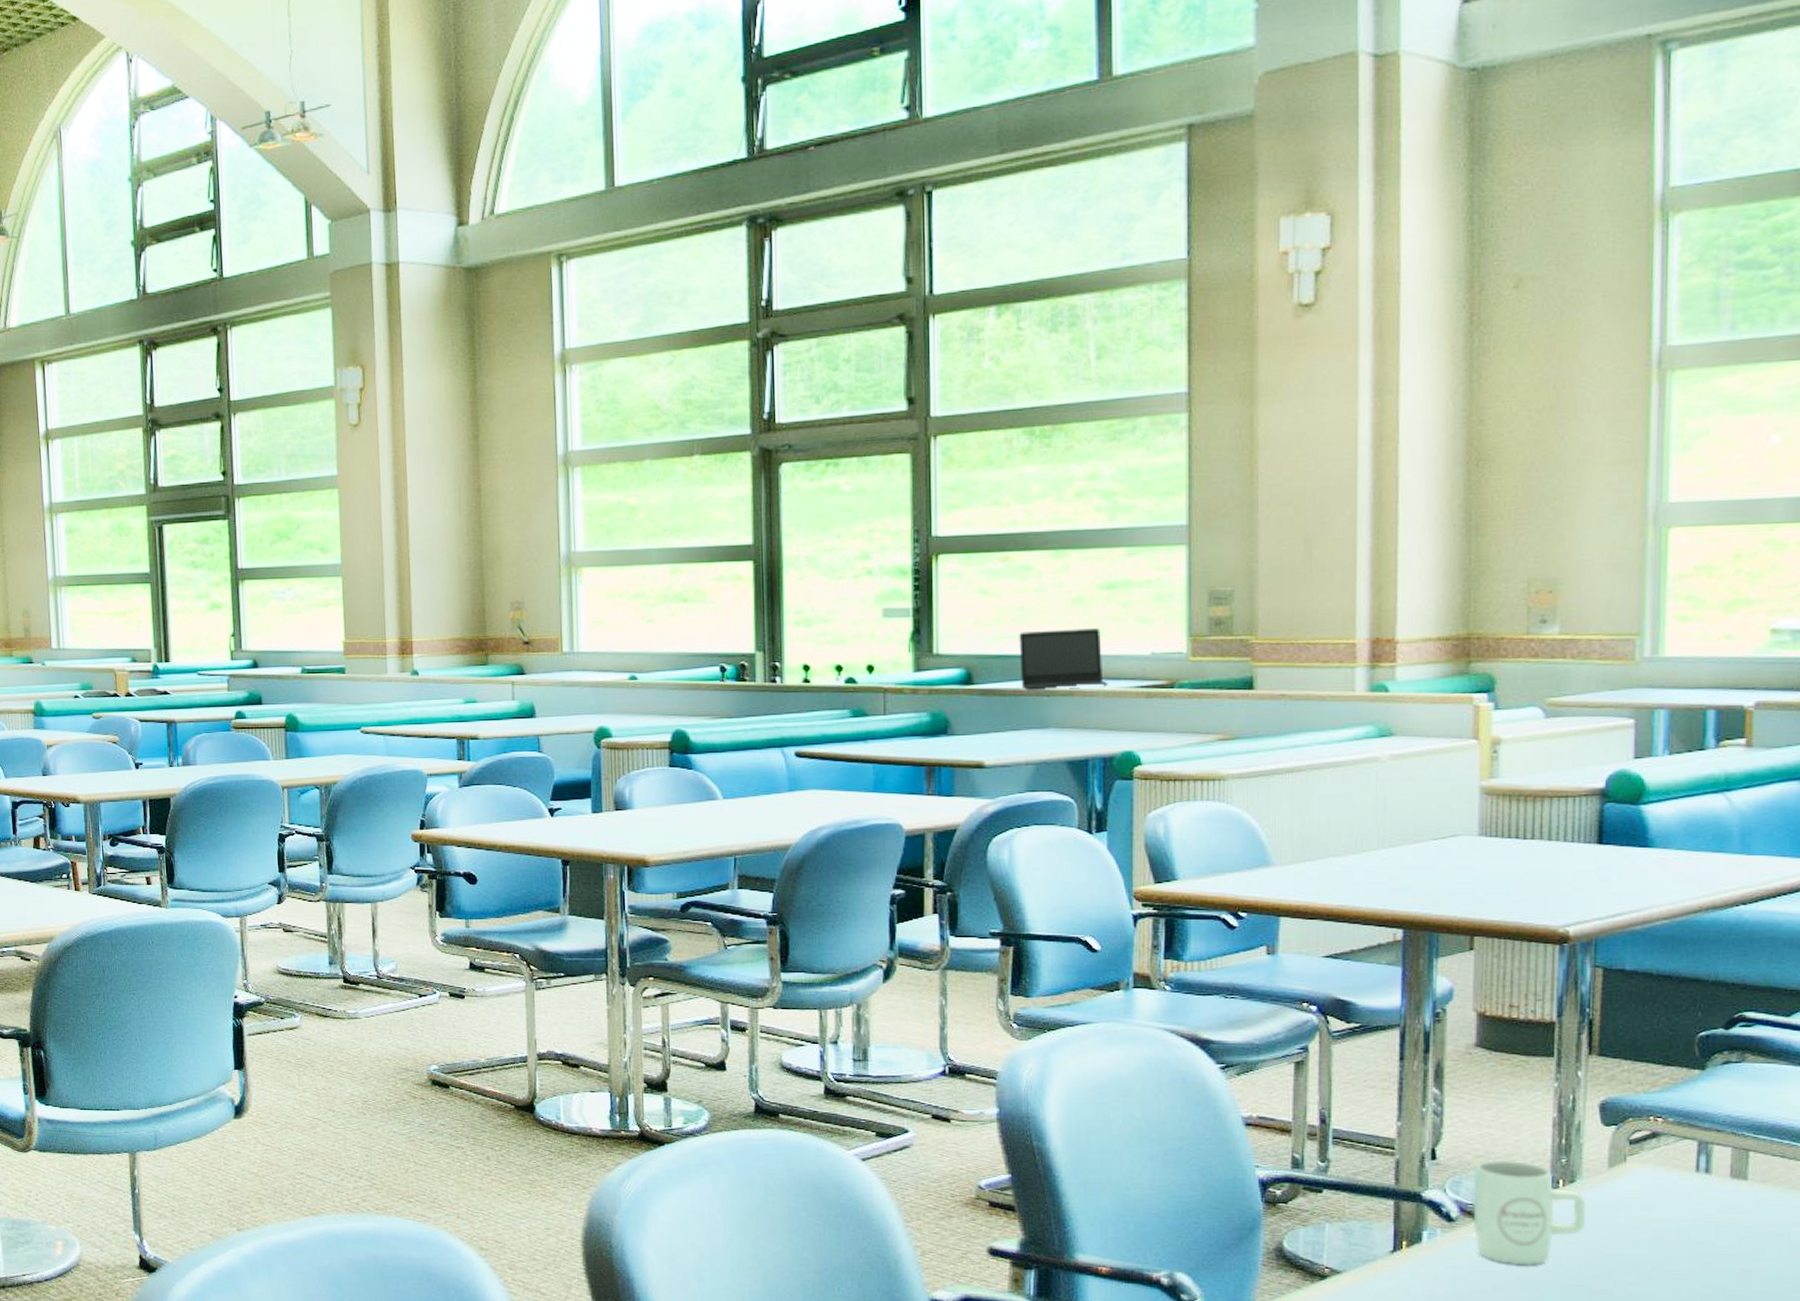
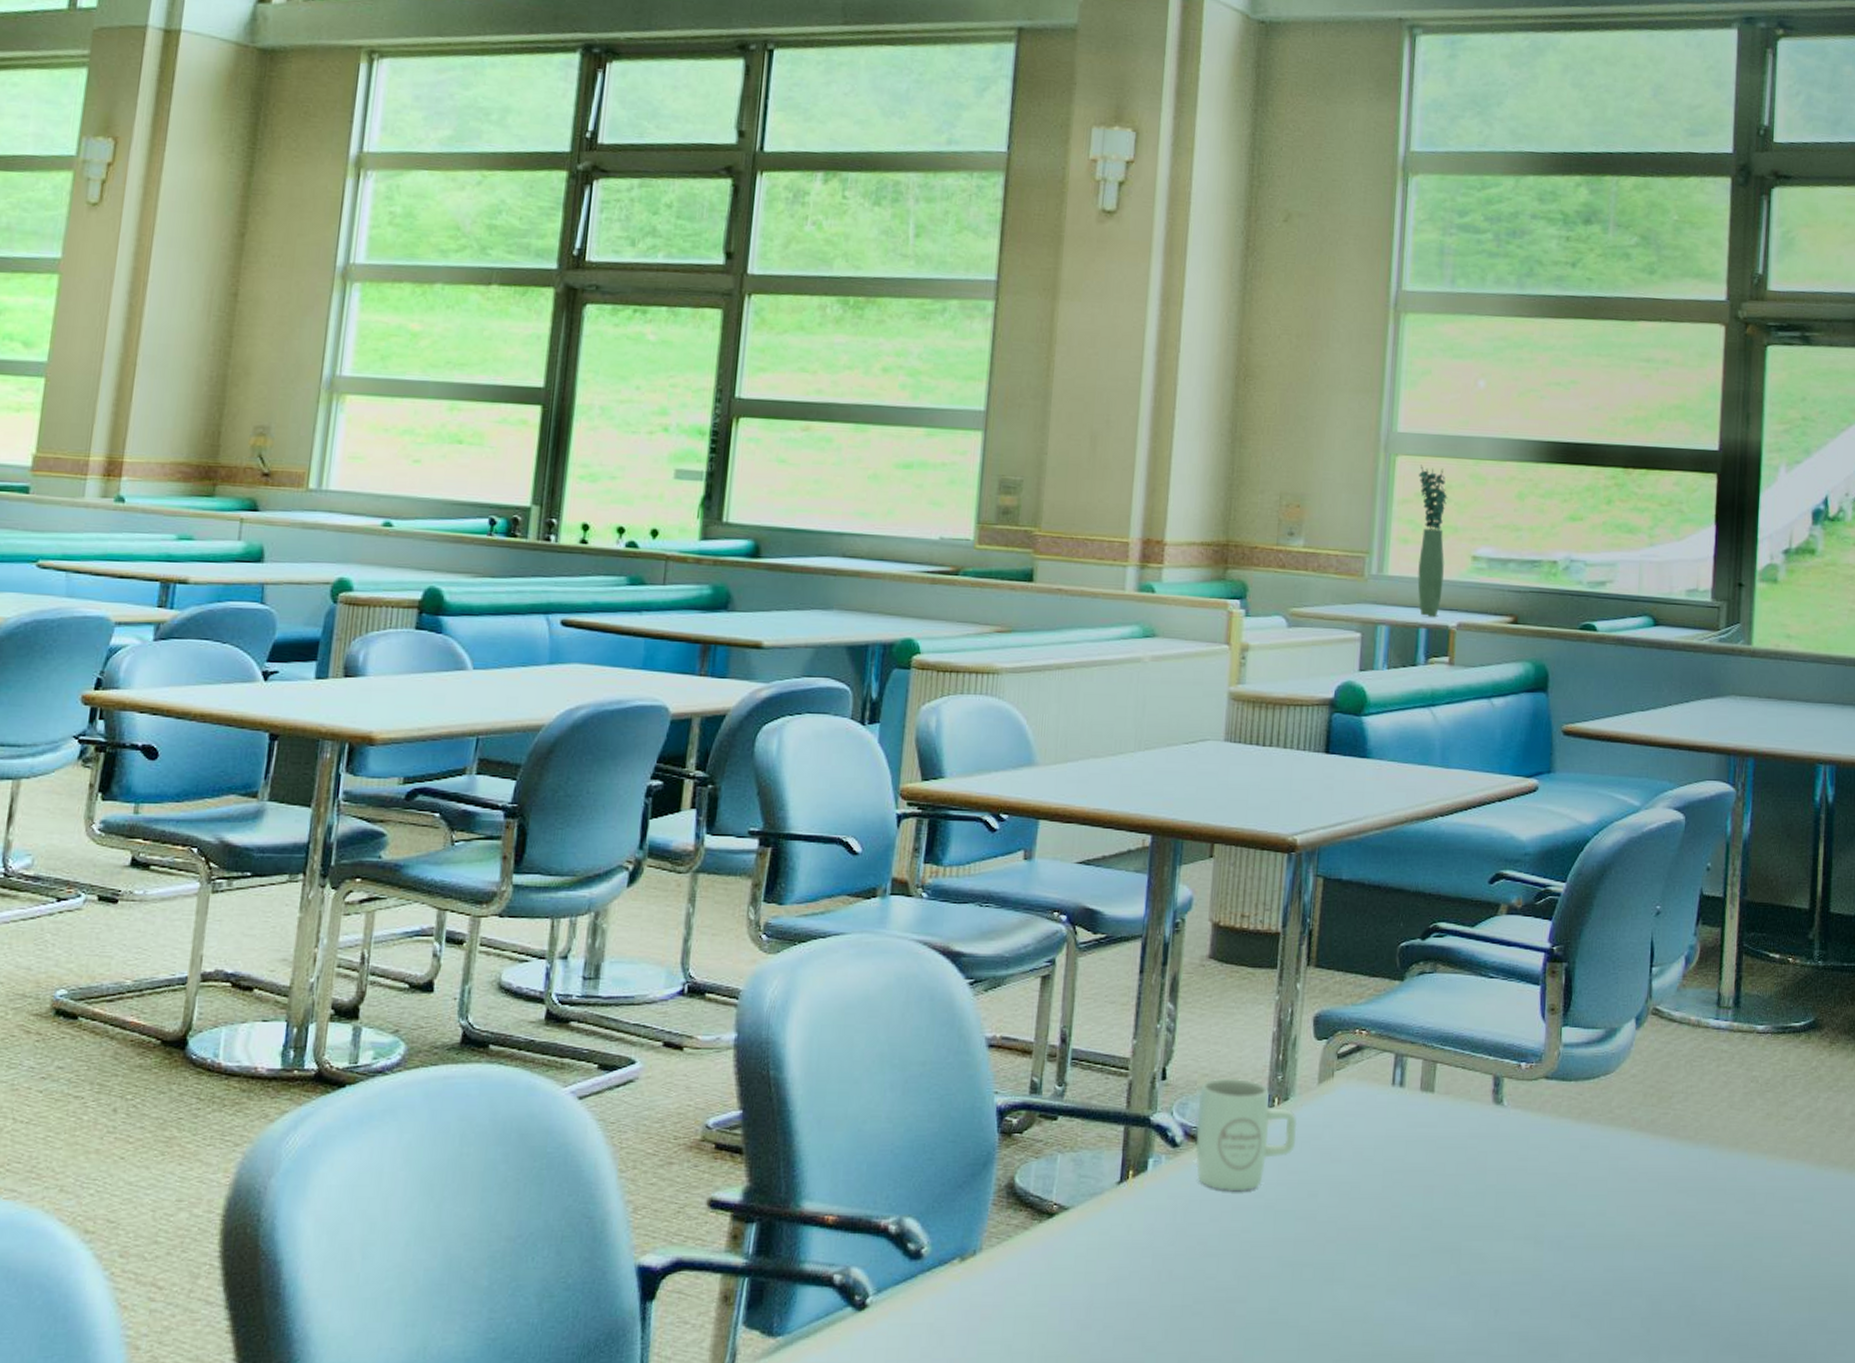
laptop: present [1019,628,1108,691] -> none [809,506,895,570]
vase: none [1698,535,1737,699] -> present [1417,464,1448,618]

